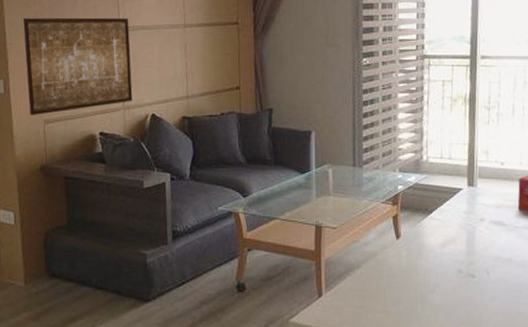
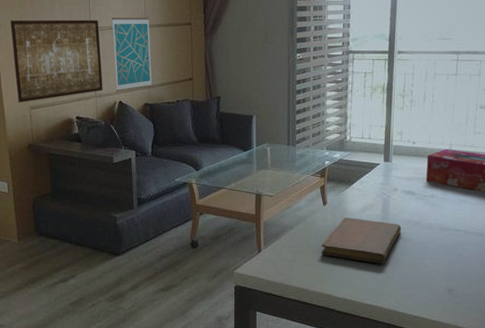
wall art: none [144,15,192,104] -> present [112,17,153,92]
notebook: none [395,254,491,311] -> present [322,218,402,264]

